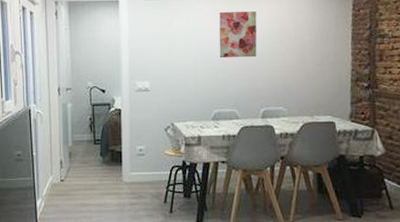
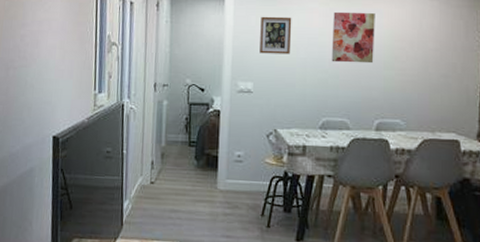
picture frame: none [153,18,183,54] -> present [260,16,292,55]

